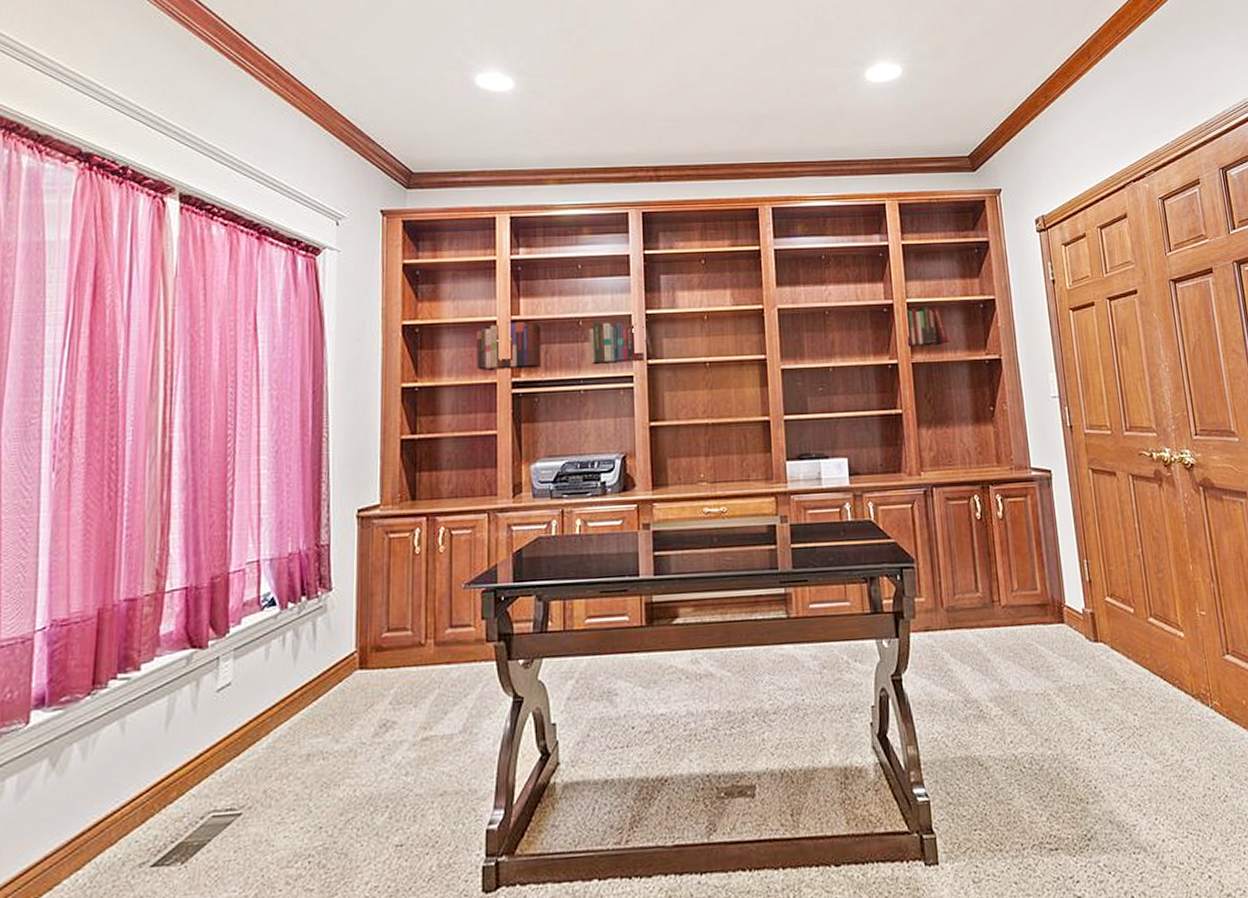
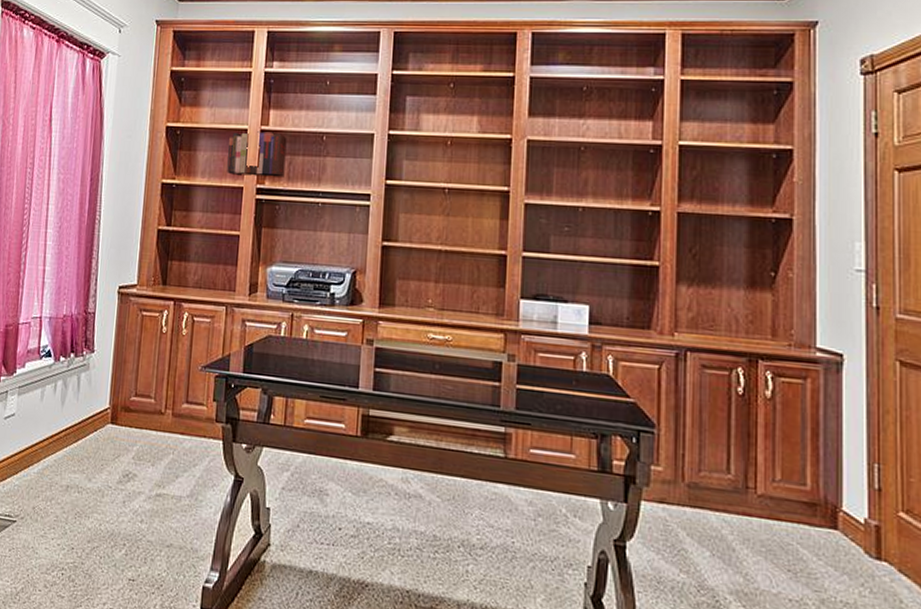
books: present [589,322,657,365] -> none [330,139,396,182]
books: present [907,307,949,347] -> none [676,151,727,196]

